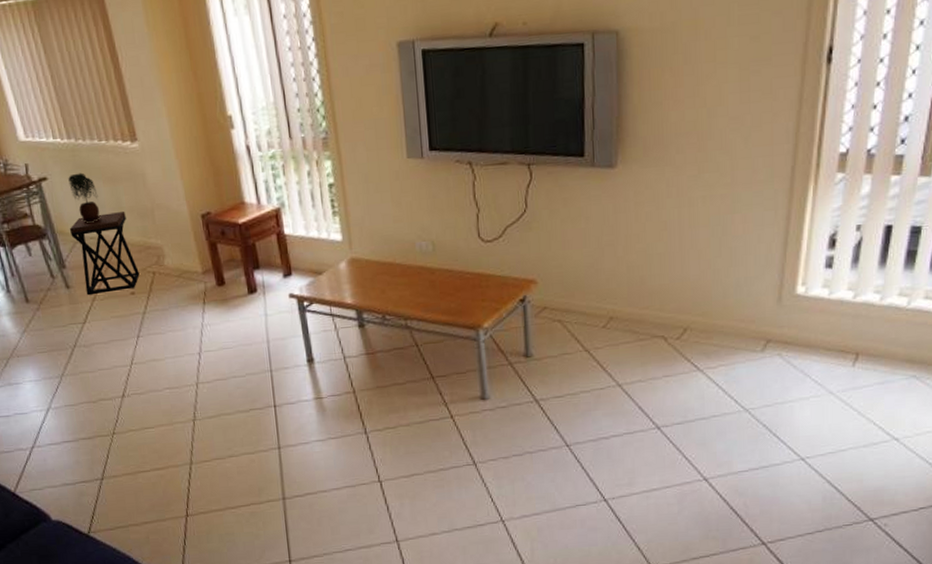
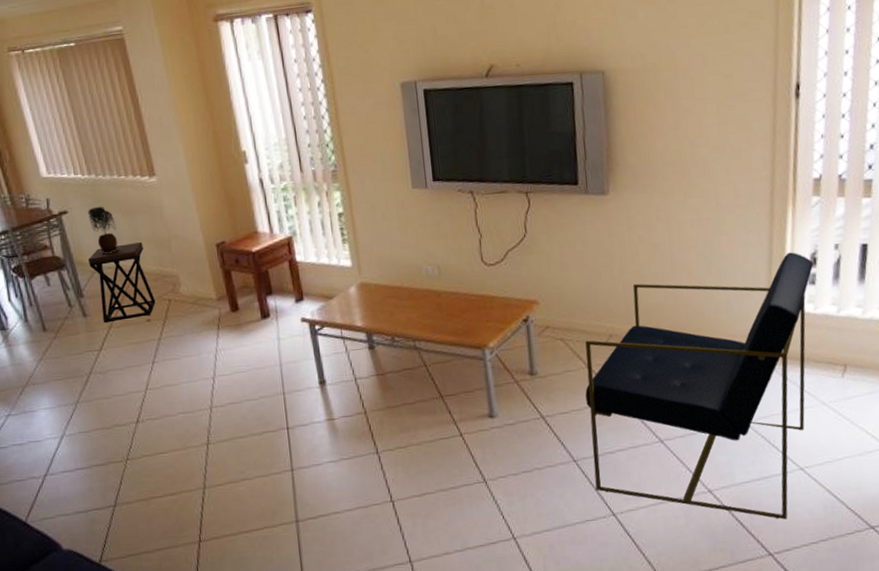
armchair: none [582,233,832,510] -> present [585,252,814,520]

